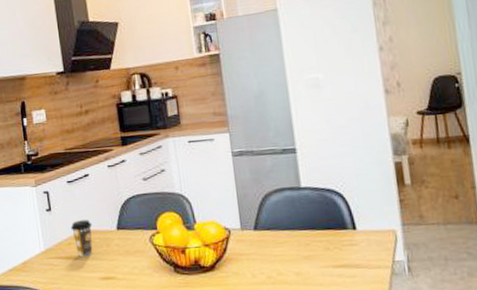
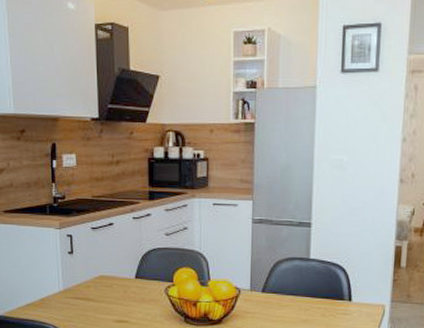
coffee cup: present [70,219,93,257] -> none [90,266,112,300]

